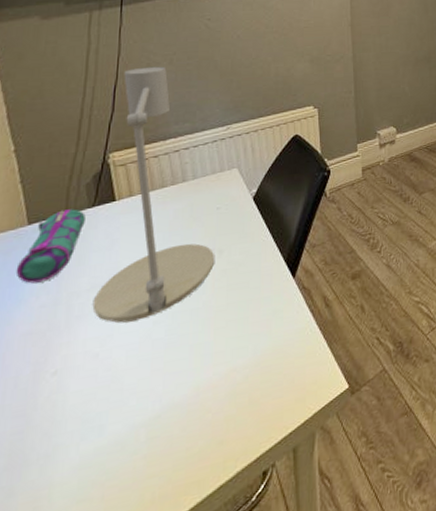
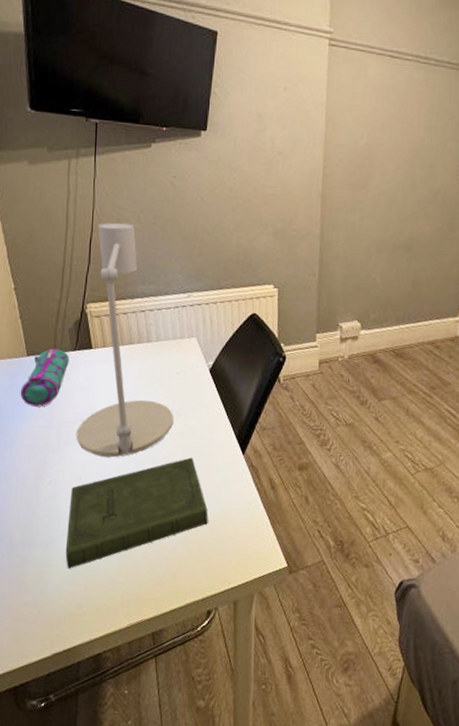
book: none [73,295,259,483] -> present [65,457,208,570]

